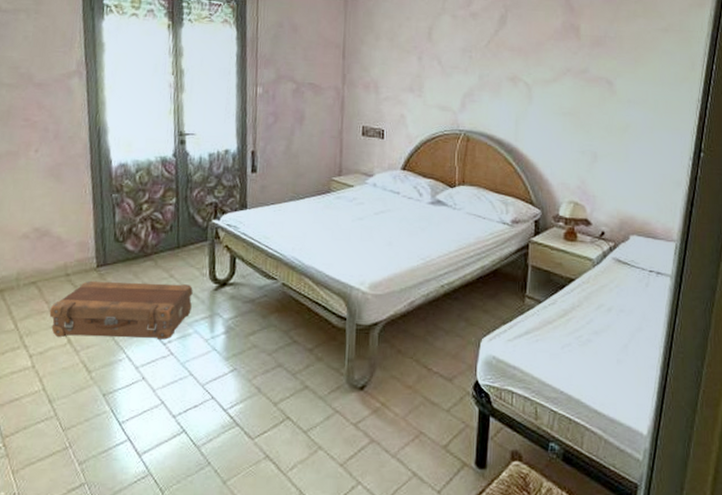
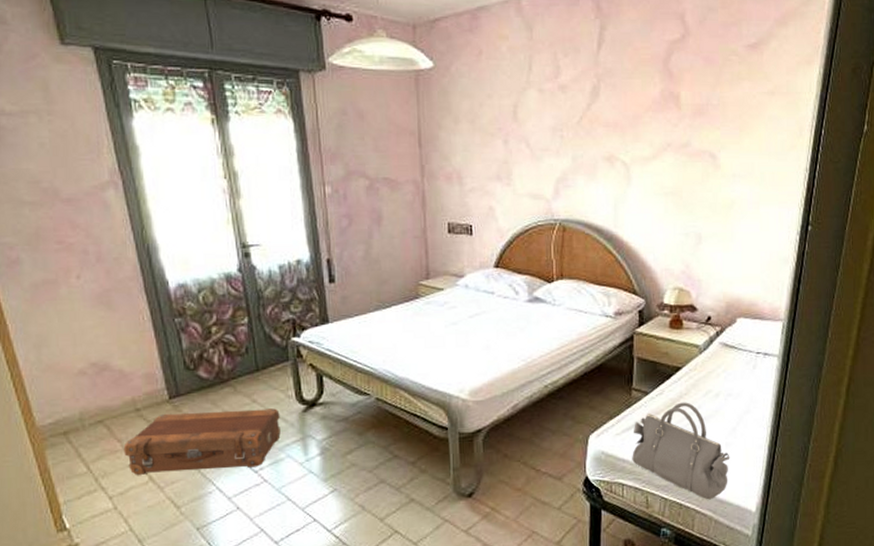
shoulder bag: none [523,314,622,418] -> present [632,402,730,500]

